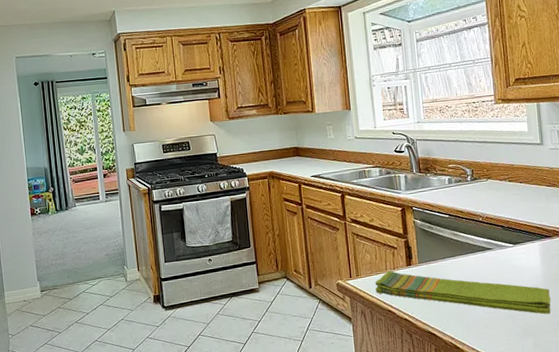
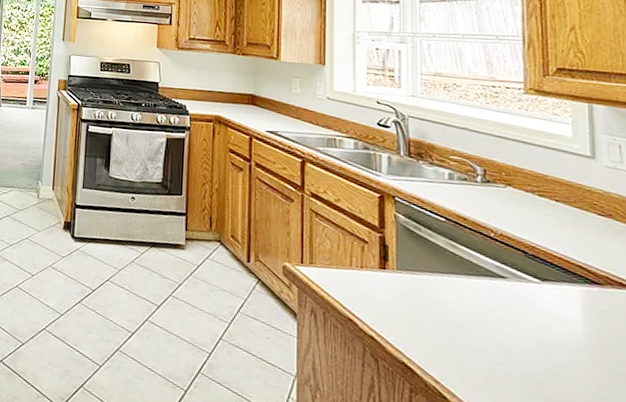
dish towel: present [375,270,551,315] -> none [333,267,596,393]

